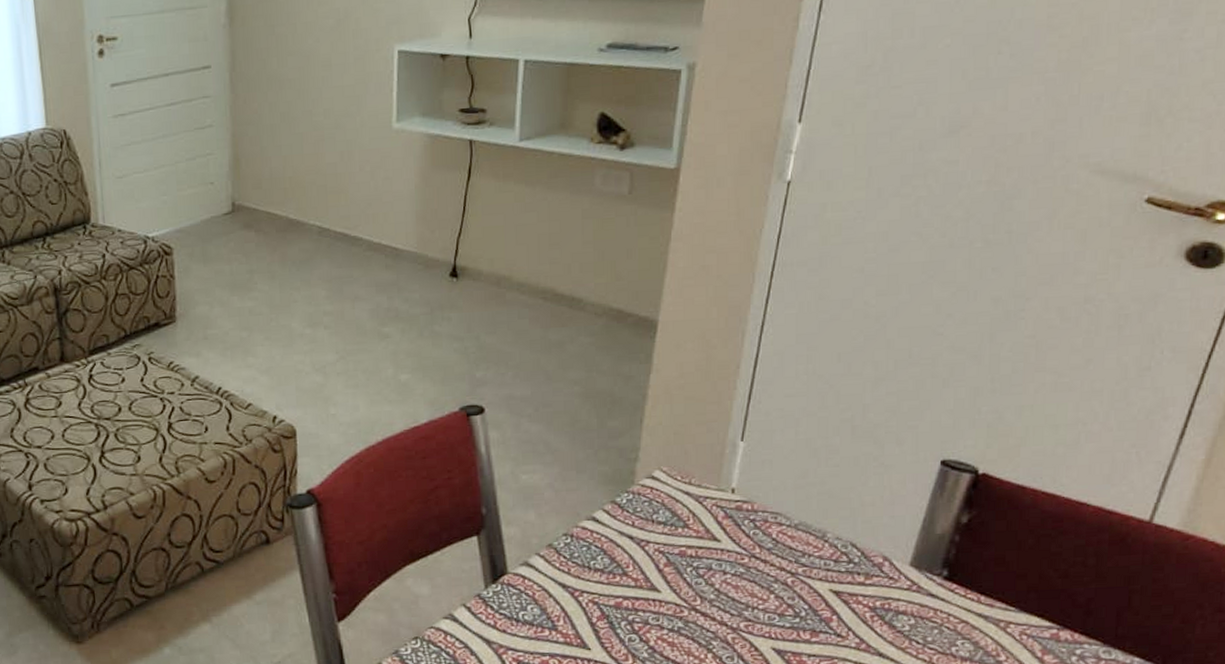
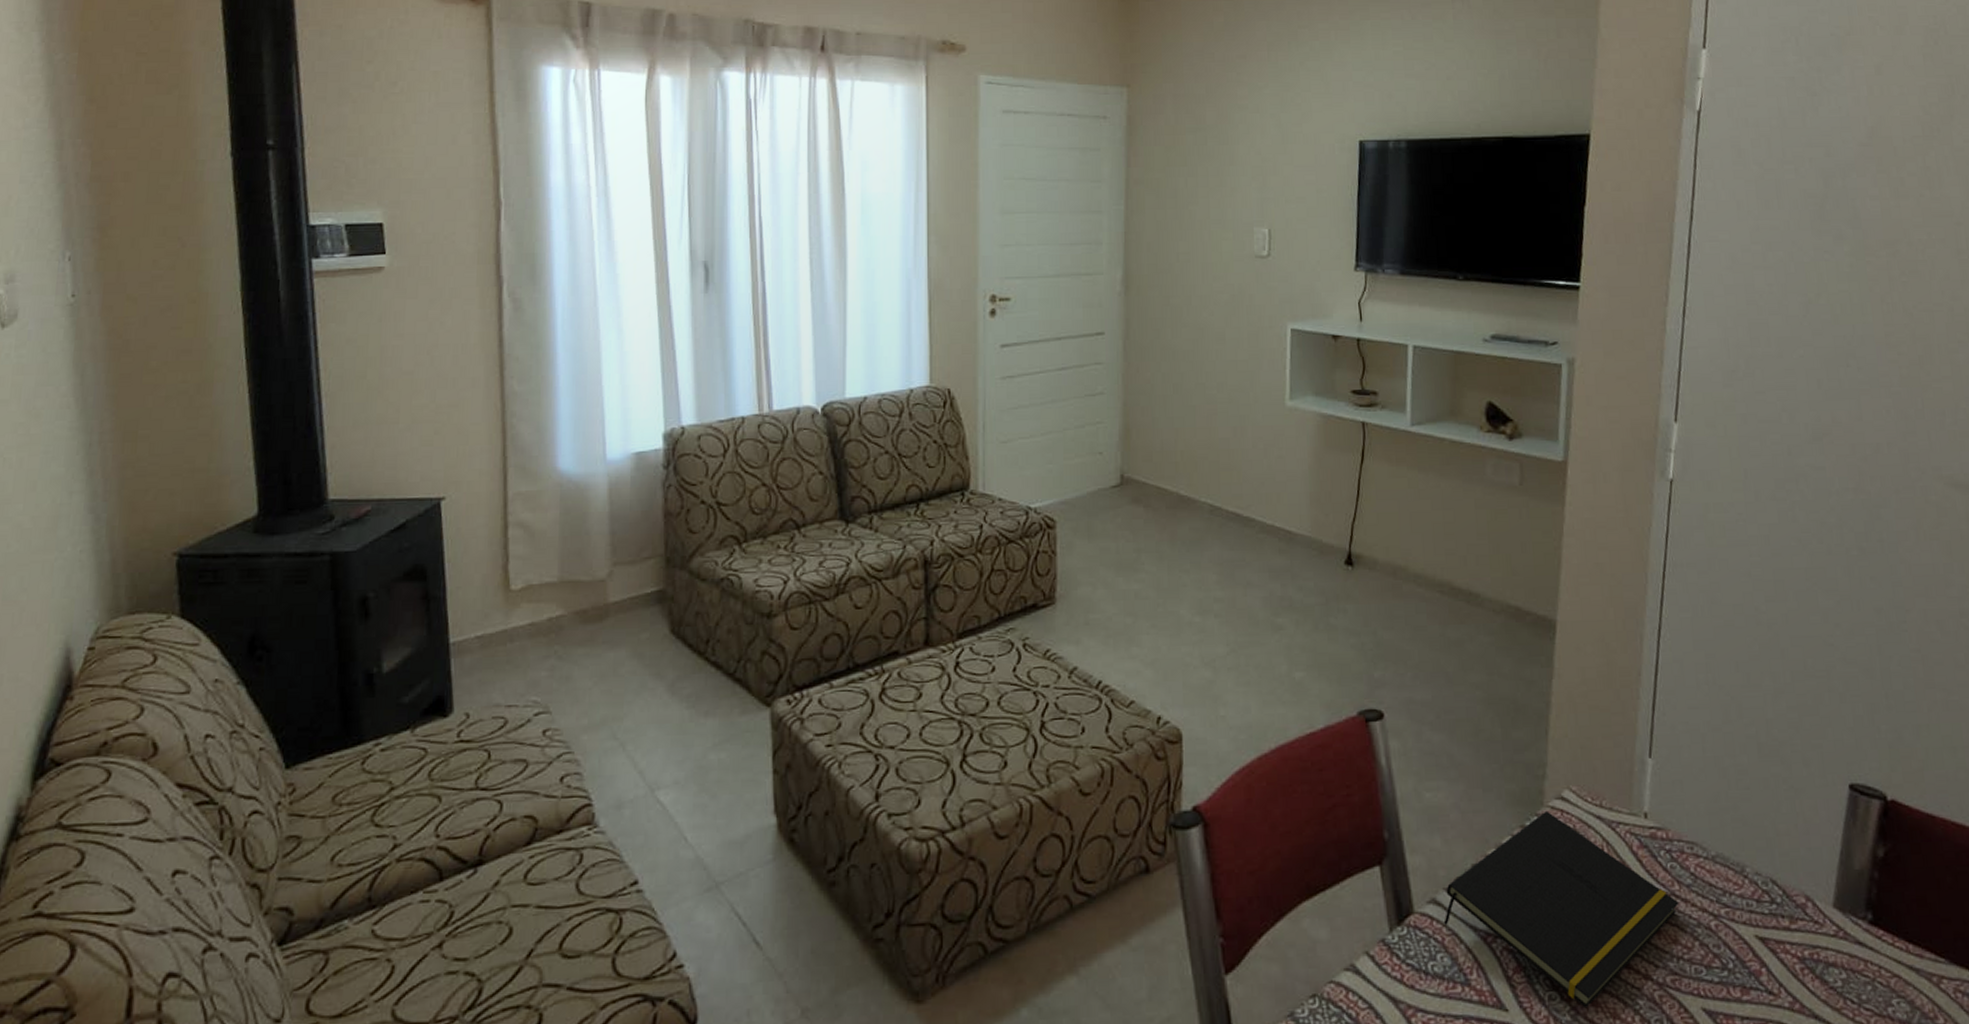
notepad: none [535,488,759,648] -> present [1443,810,1680,1009]

